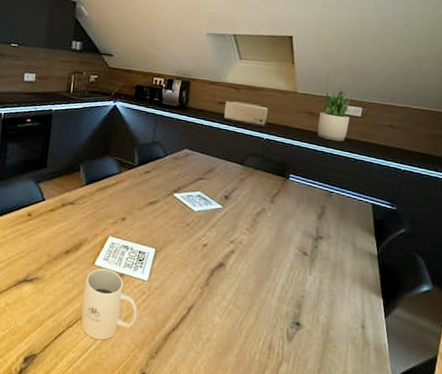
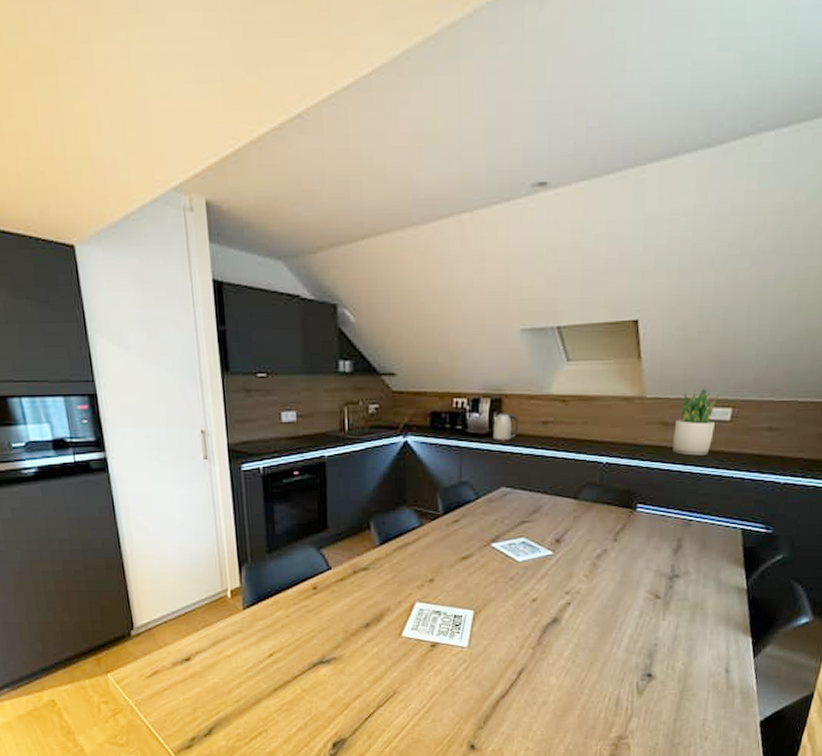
mug: present [80,268,138,341] -> none [391,639,459,717]
kettle: none [181,92,202,114] -> present [493,413,519,442]
toaster: present [223,100,271,128] -> none [548,417,611,450]

